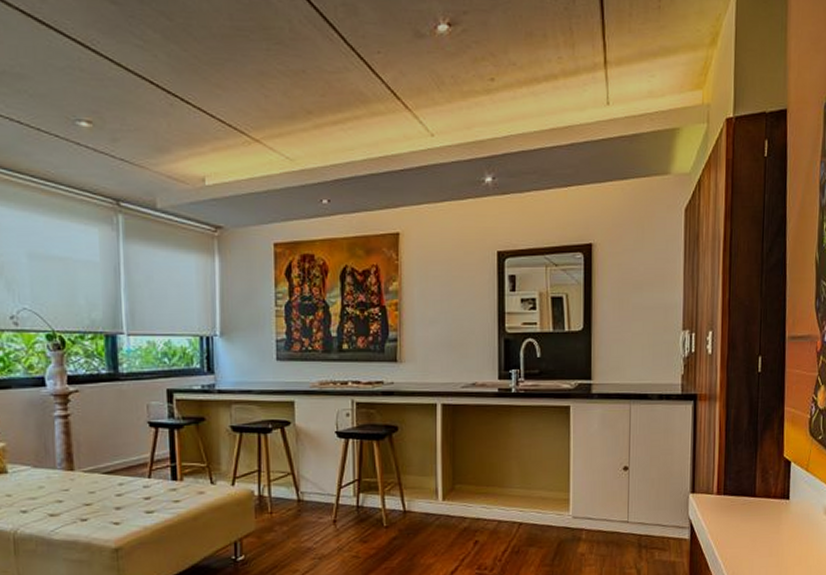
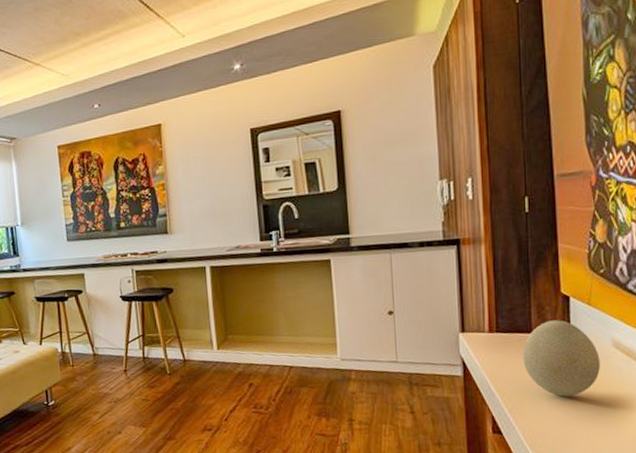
decorative egg: none [745,484,813,563] -> present [522,320,600,397]

